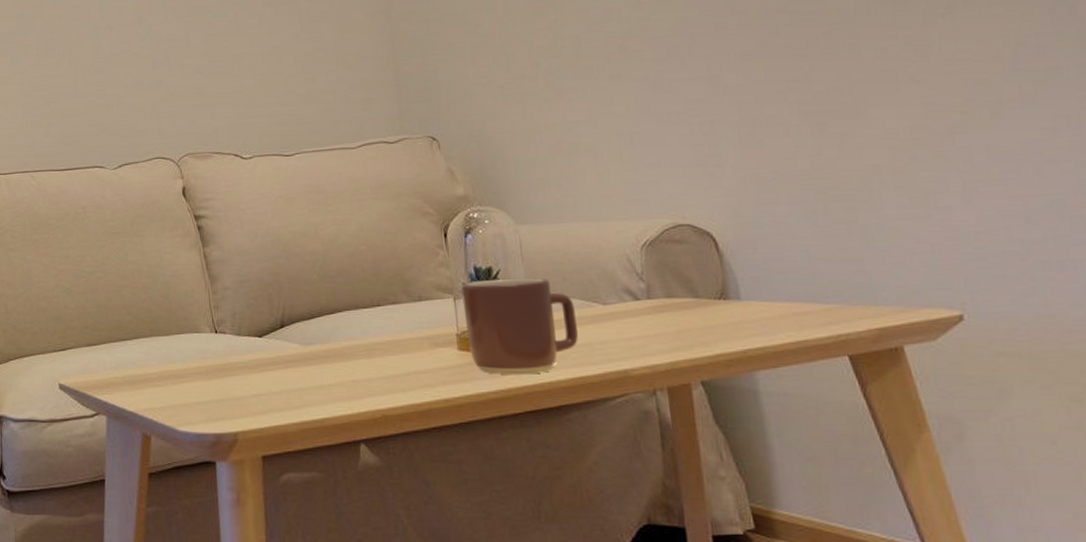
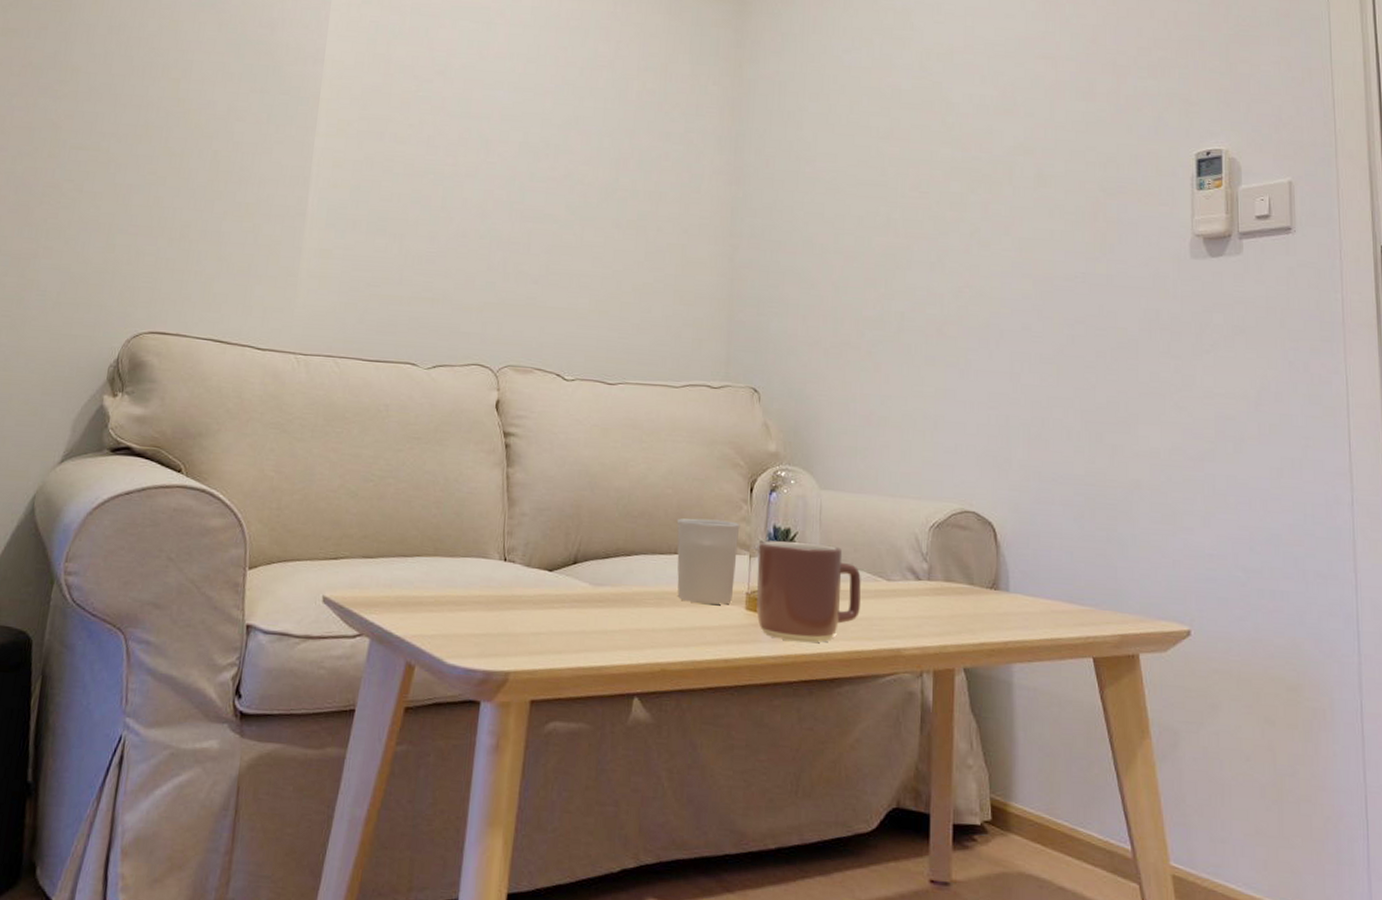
candle holder: none [374,268,443,350] -> present [676,518,740,605]

